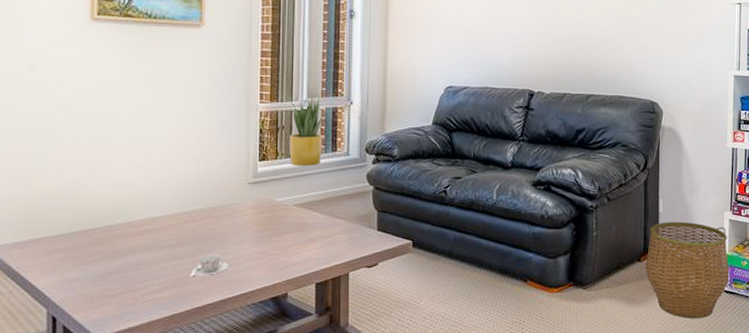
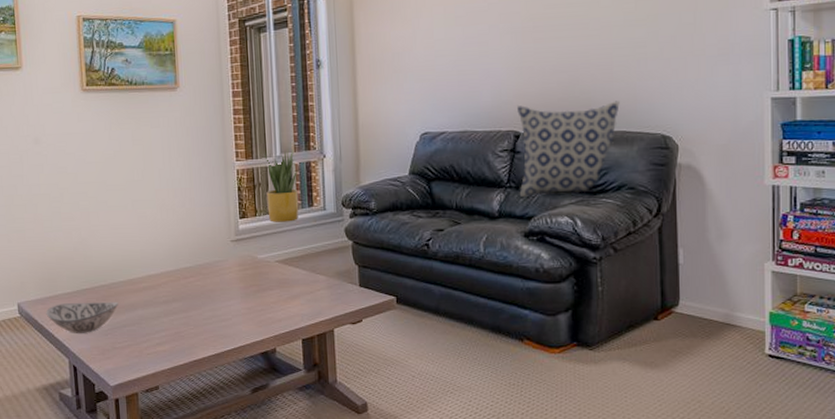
decorative bowl: none [23,245,114,281] -> present [46,301,119,333]
teacup: present [189,255,229,277] -> none [185,310,220,332]
pillow: none [530,68,618,152] -> present [517,101,620,198]
basket: present [646,222,729,318] -> none [665,274,774,386]

